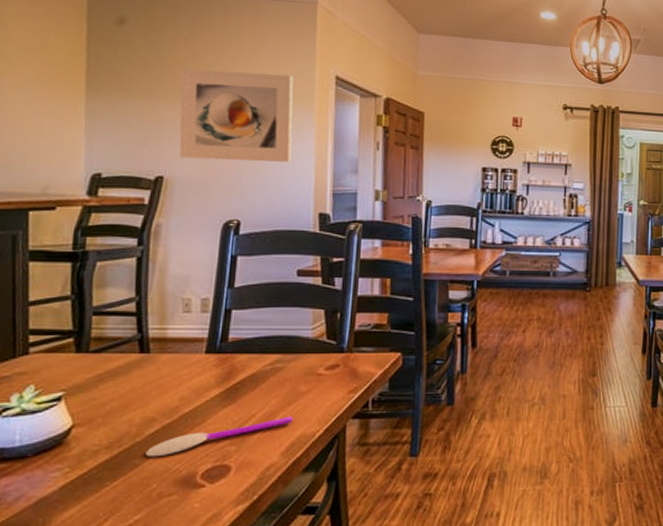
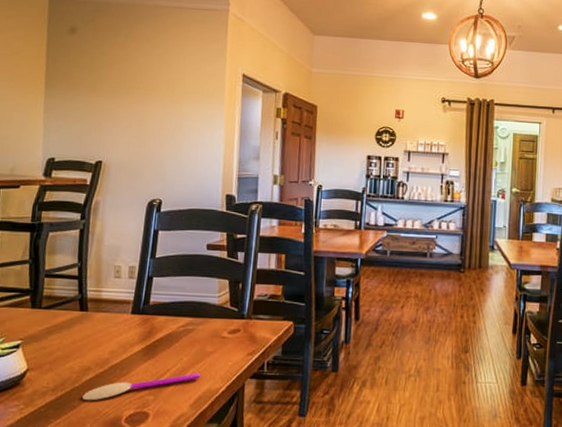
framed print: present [179,68,294,162] -> none [115,69,208,150]

